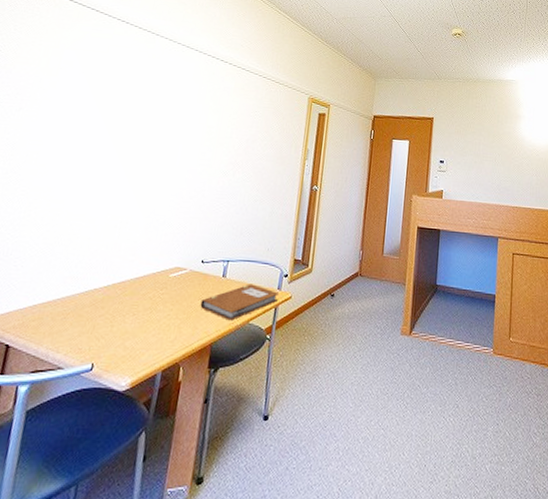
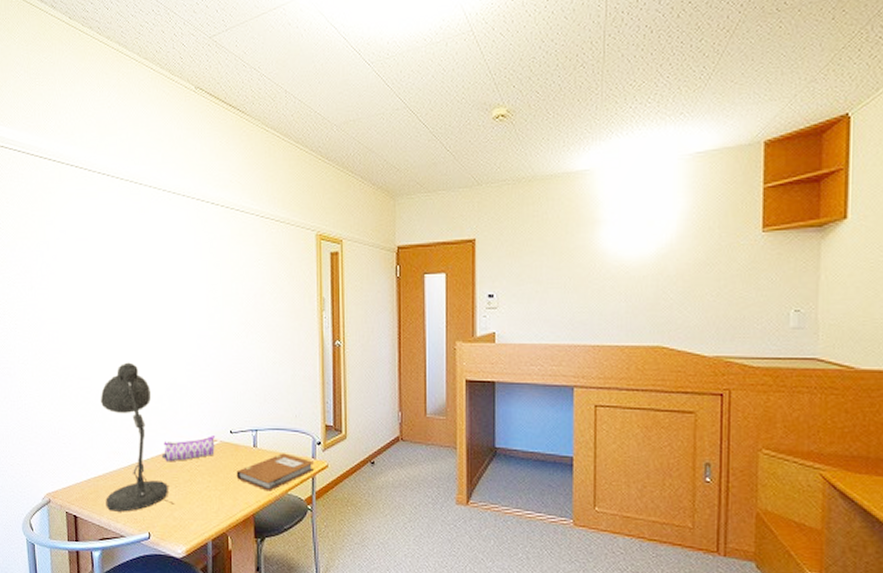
desk lamp: none [48,188,128,341] -> present [100,362,174,512]
pencil case: none [125,263,187,289] -> present [162,434,216,462]

